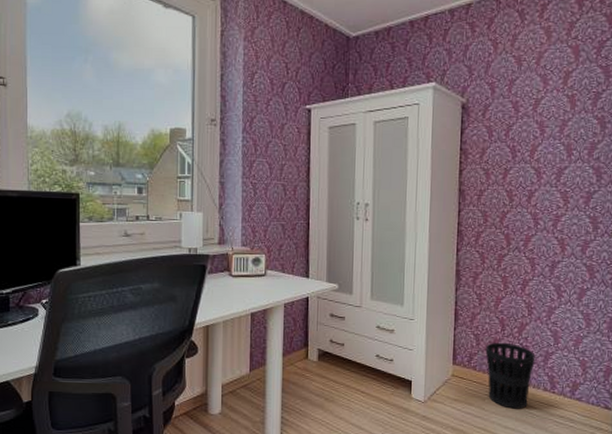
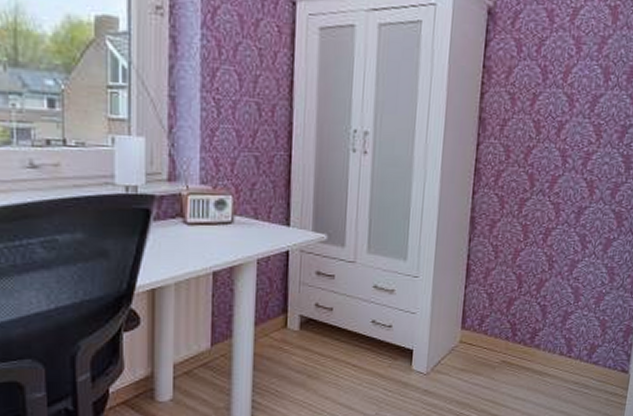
wastebasket: present [485,342,536,409] -> none [498,301,554,377]

